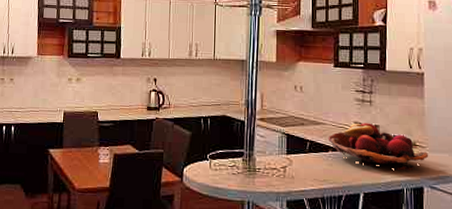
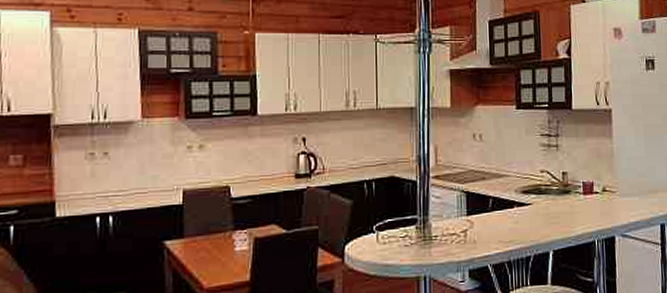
fruit basket: present [328,123,429,170] -> none [512,170,619,220]

